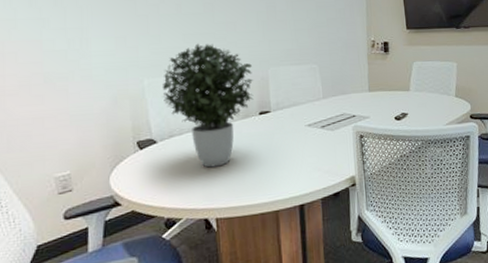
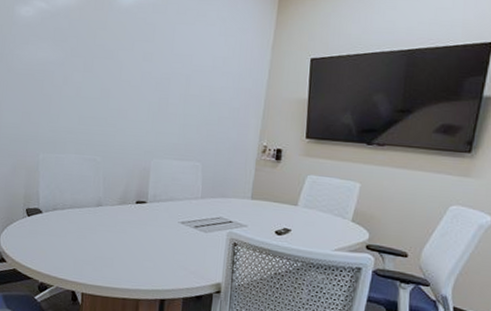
potted plant: present [162,43,254,168] -> none [52,126,136,246]

